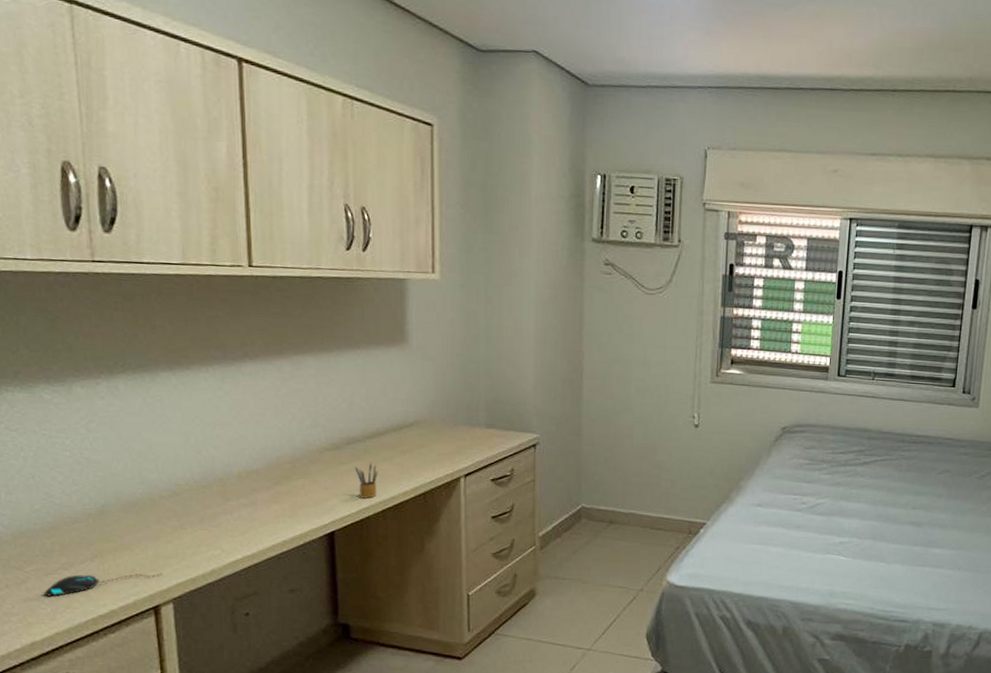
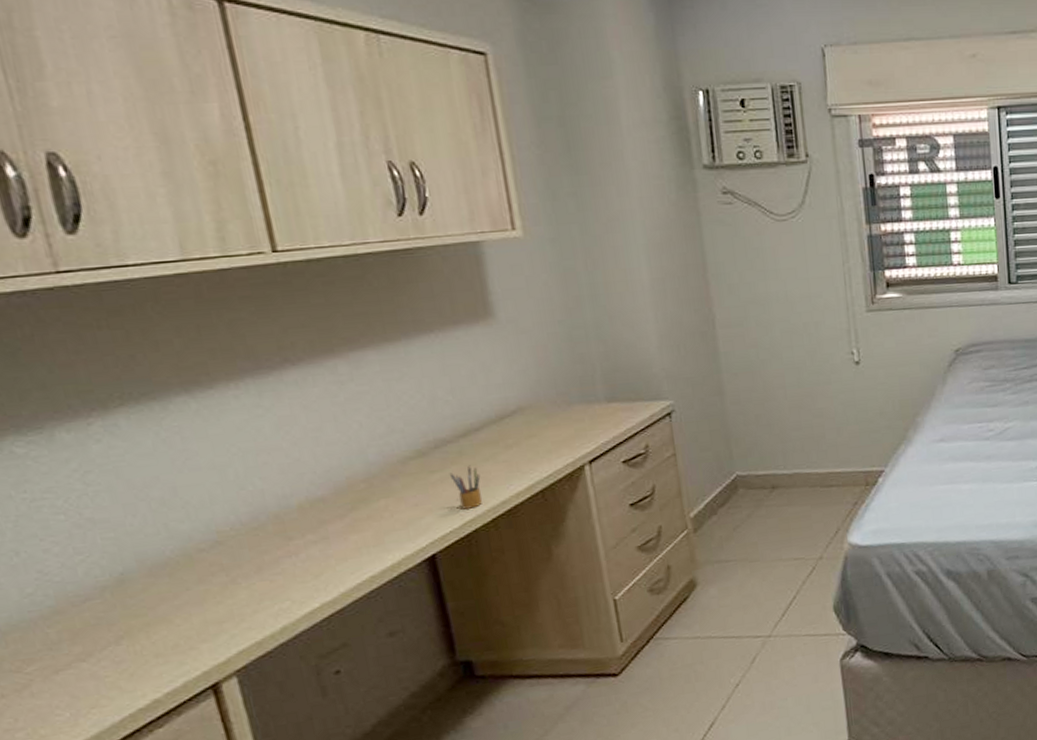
mouse: present [44,572,162,597] -> none [56,642,217,699]

